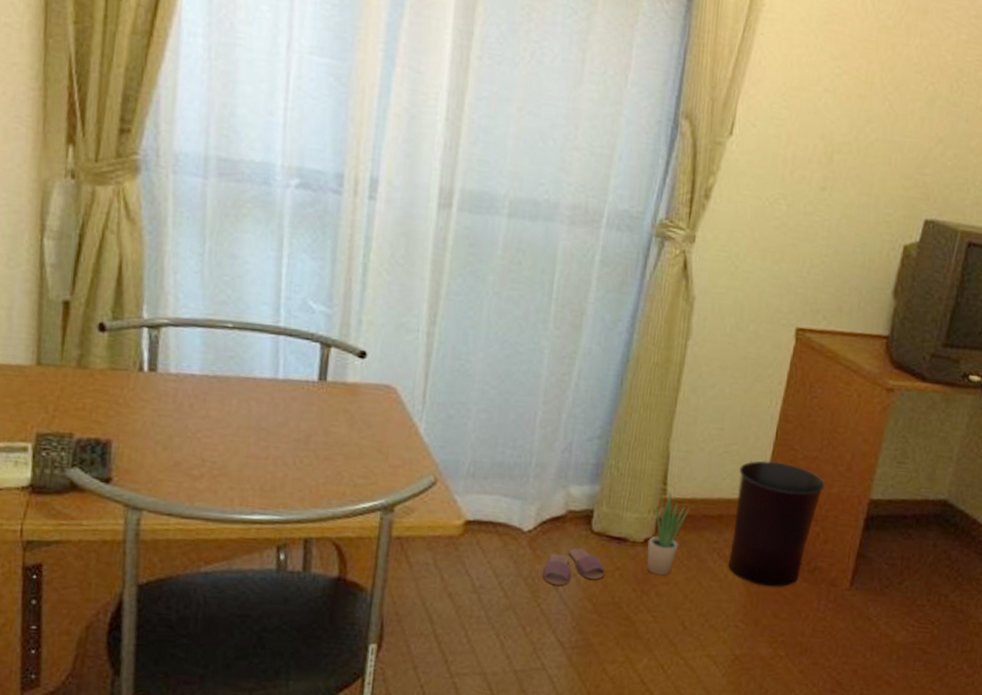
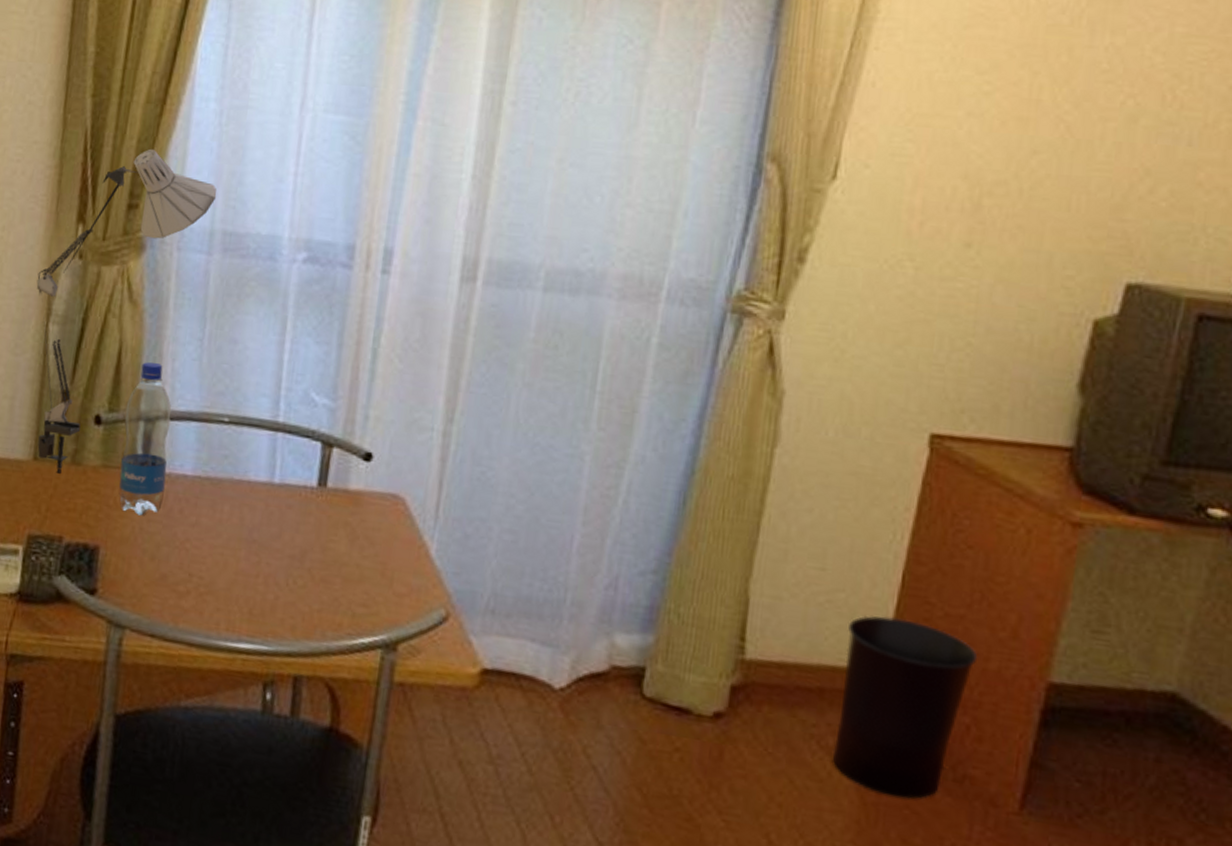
desk lamp: none [27,77,210,378] -> present [36,148,217,475]
bottle: none [127,274,176,412] -> present [118,361,172,516]
slippers: present [543,548,605,586] -> none [577,716,660,766]
potted plant: present [647,492,691,576] -> none [717,651,778,767]

